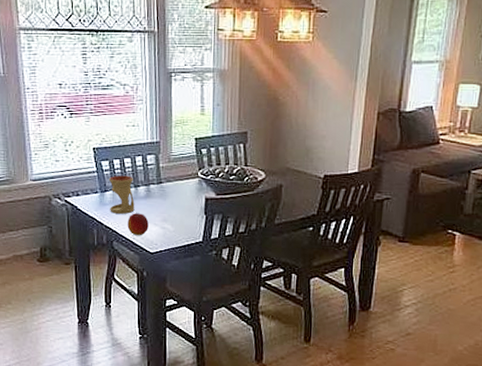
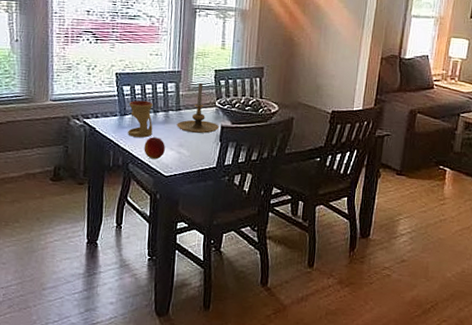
candle holder: none [159,152,204,206] -> present [177,82,220,133]

